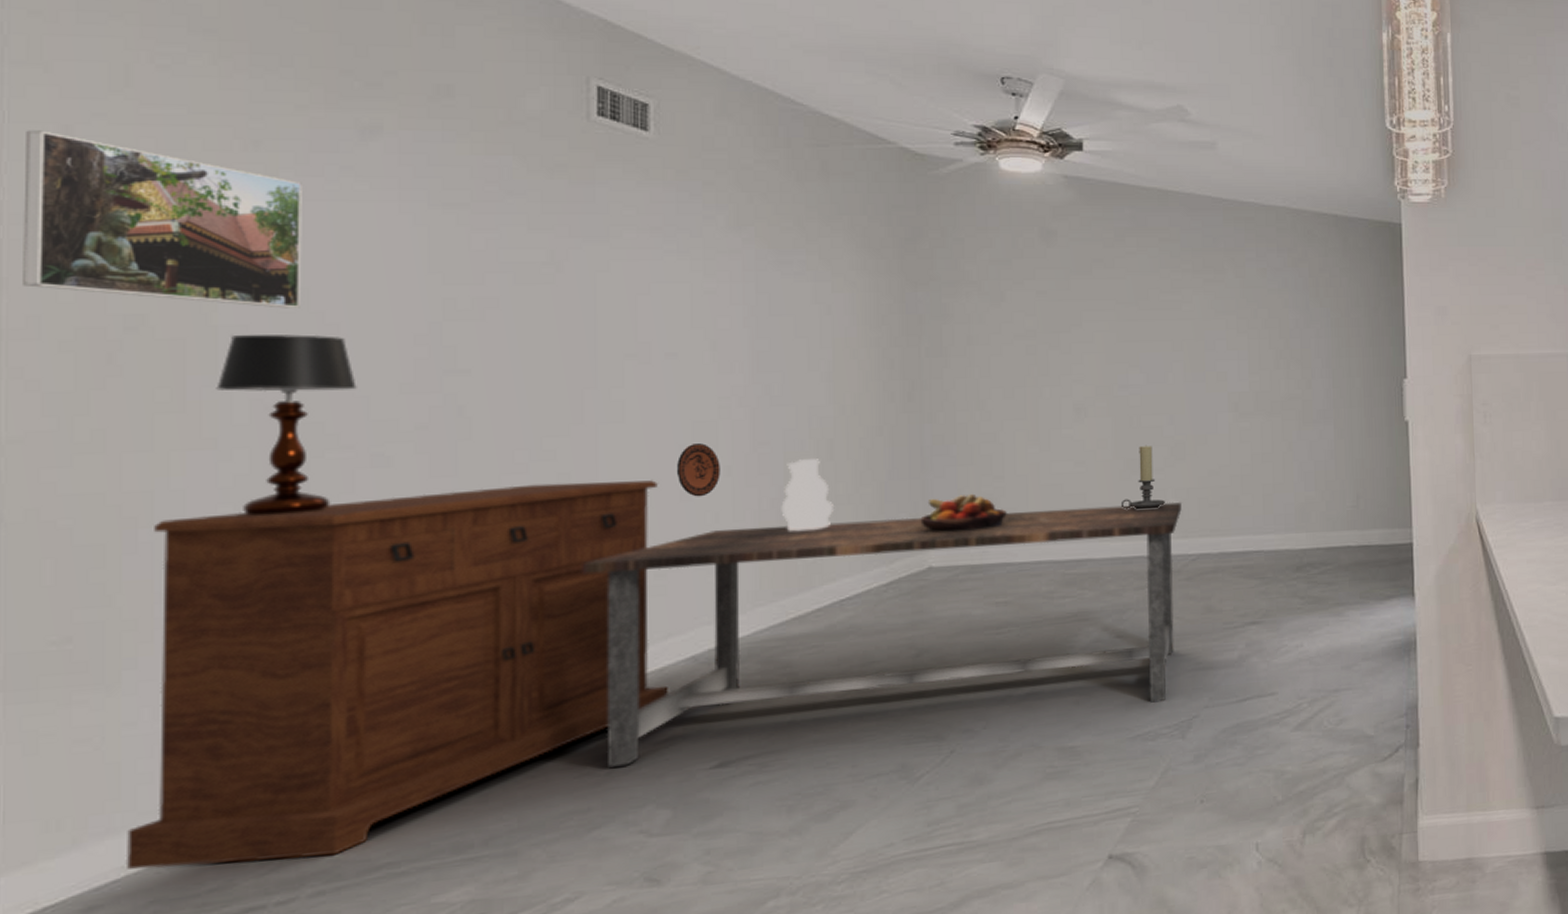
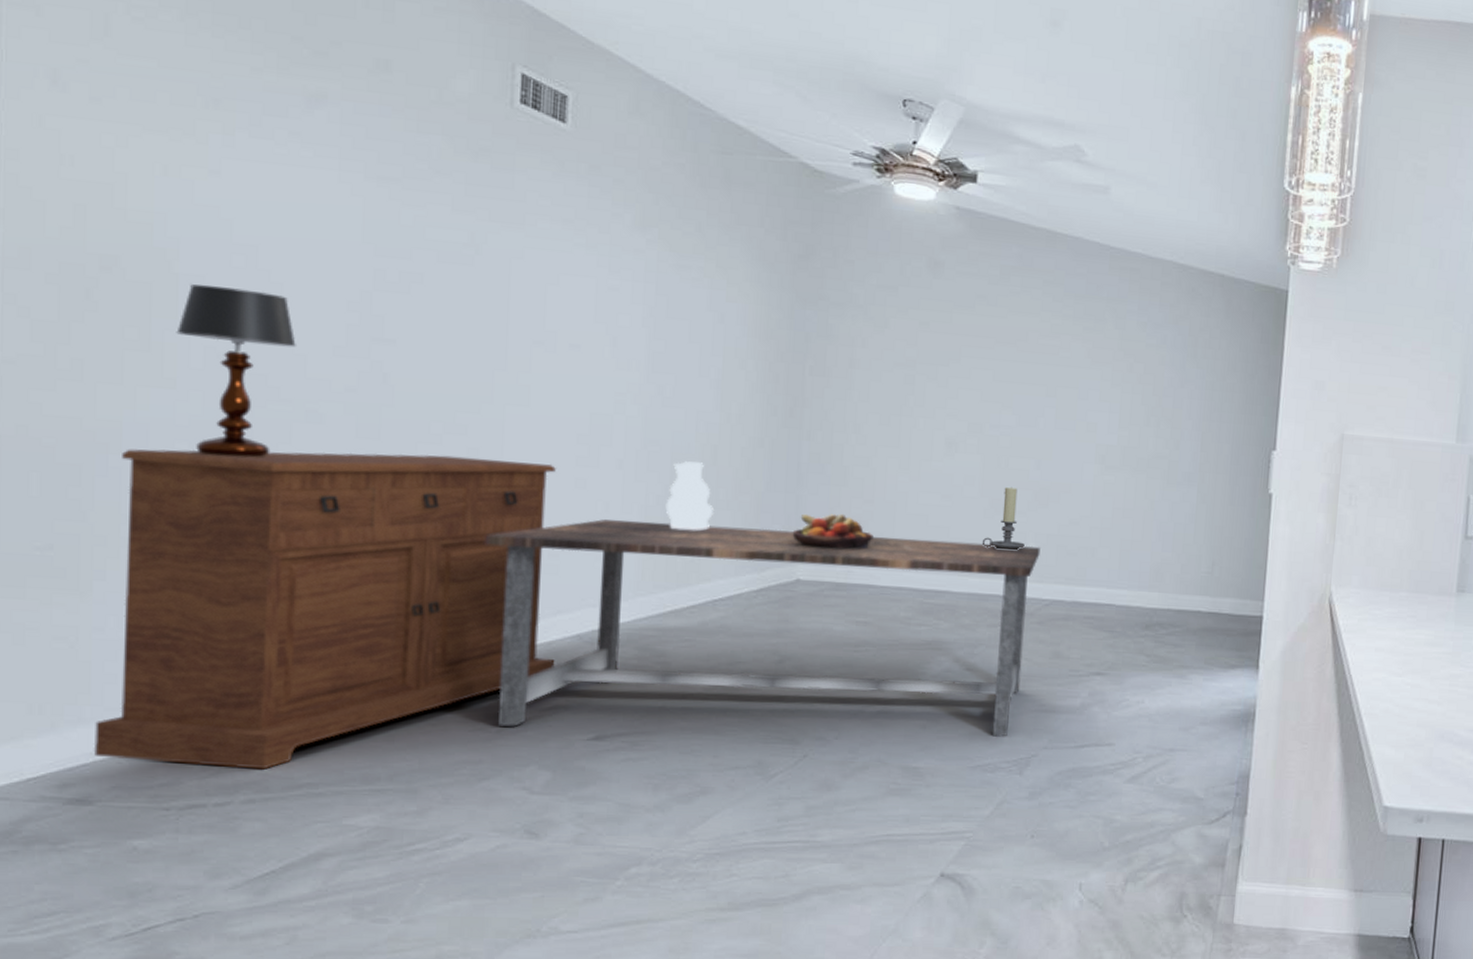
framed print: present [23,130,302,309] -> none [16,70,255,265]
decorative plate: present [676,443,720,497] -> none [573,434,613,486]

